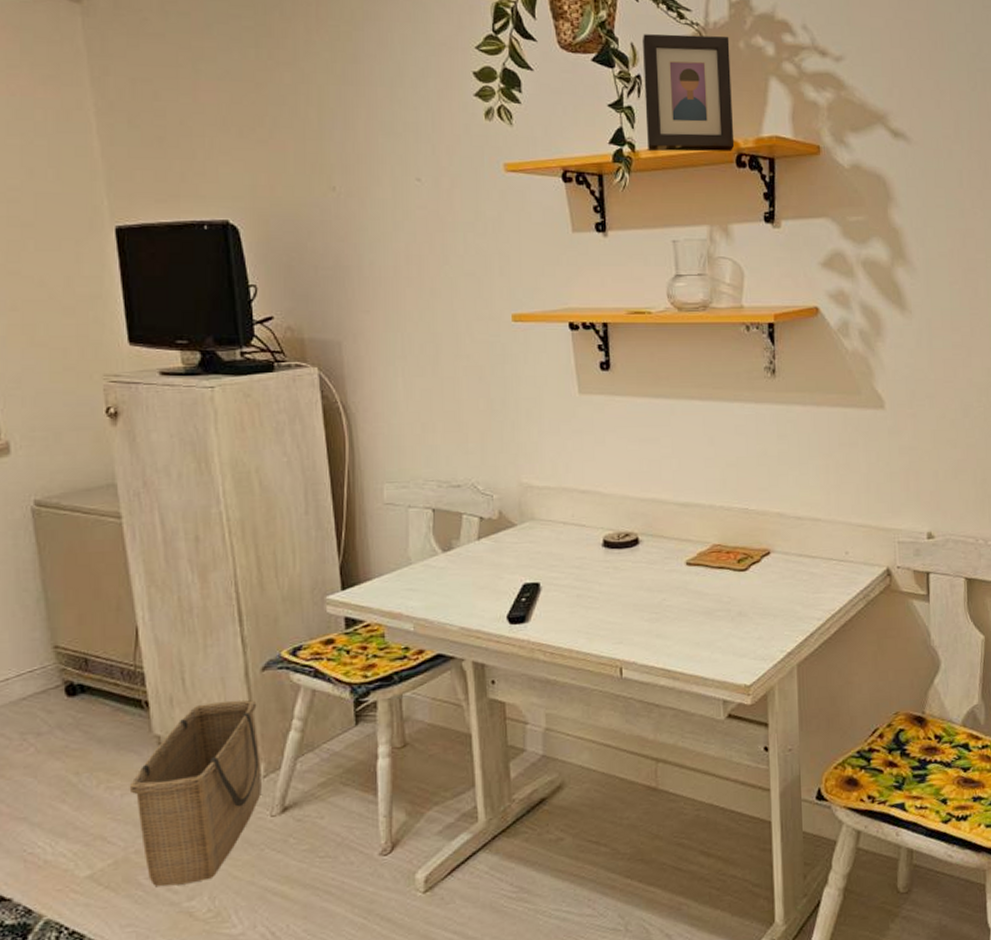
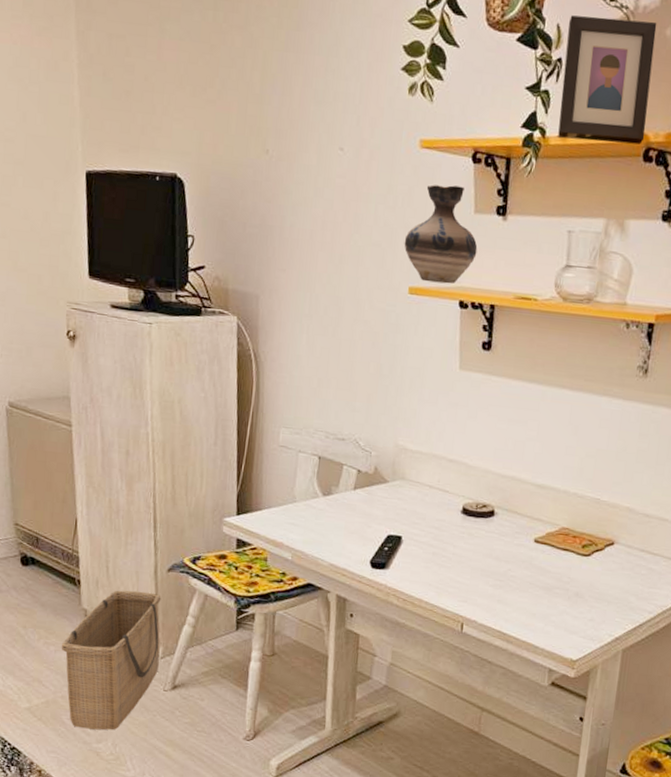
ceramic jug: none [500,206,581,307] -> present [404,185,478,284]

